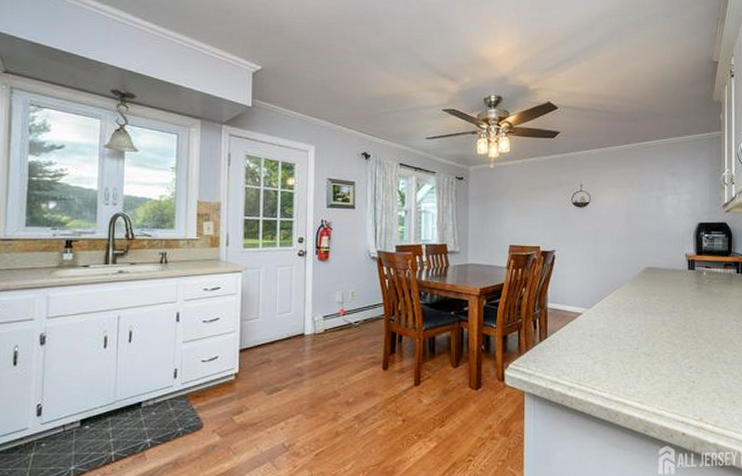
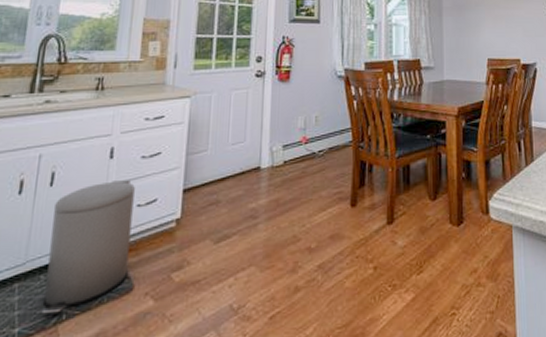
pedal bin: none [131,340,199,442] -> present [41,180,135,315]

